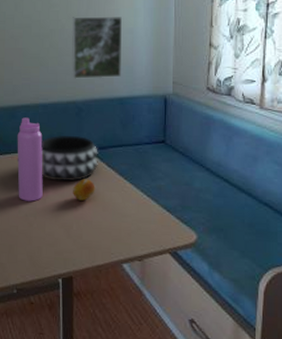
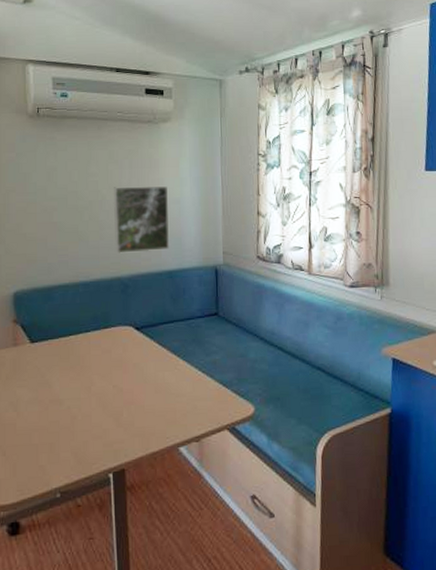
water bottle: present [17,117,43,202] -> none [55,298,87,392]
decorative bowl: present [41,135,98,182] -> none [84,315,148,366]
fruit: present [73,179,95,201] -> none [121,360,146,384]

